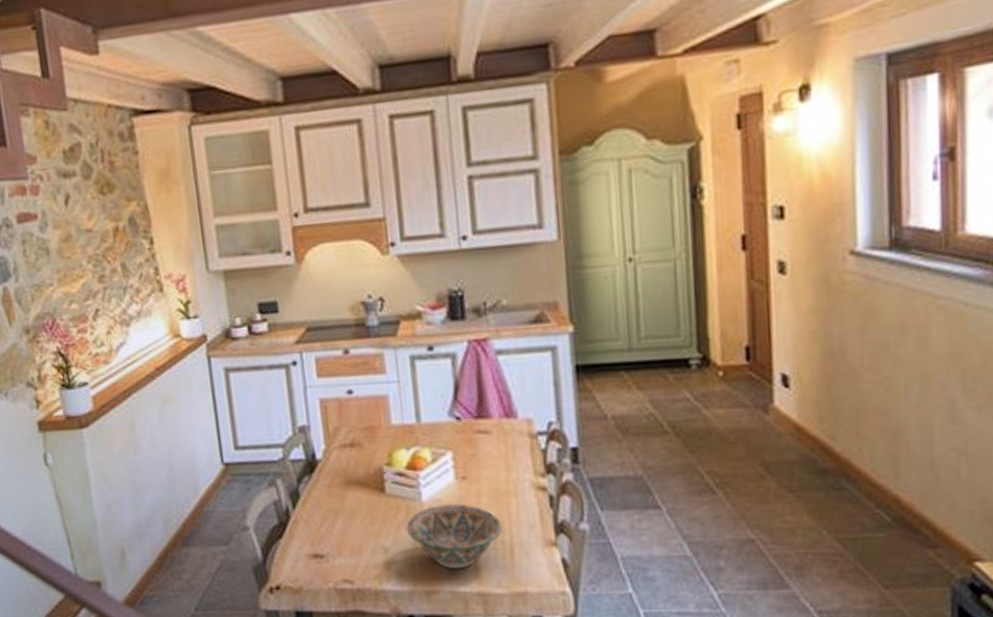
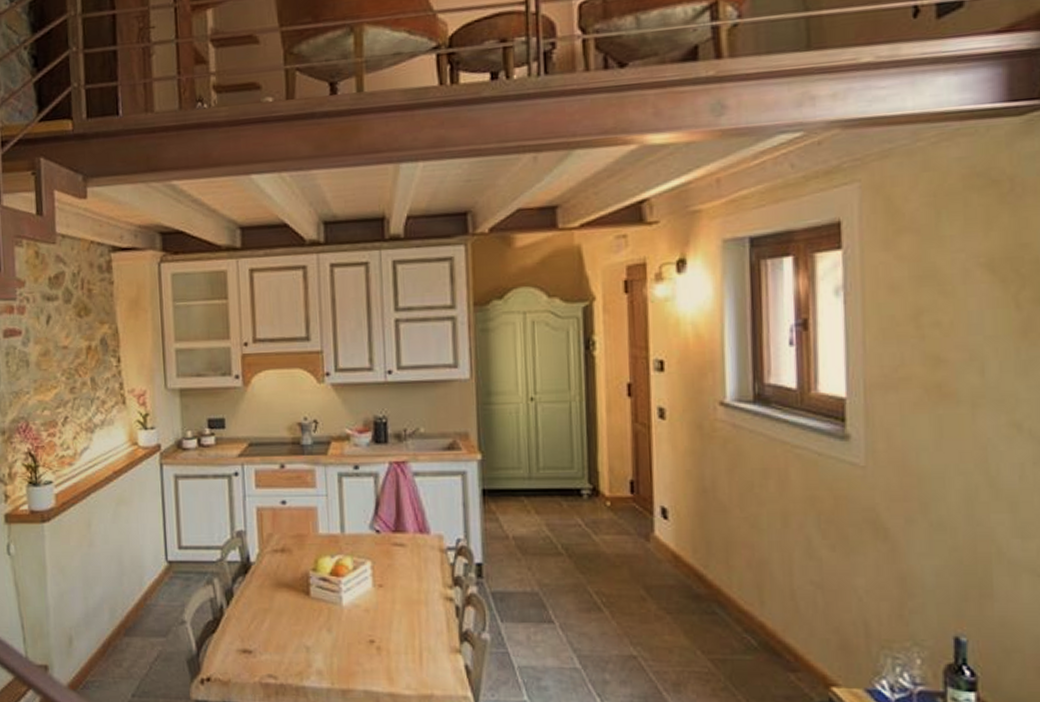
decorative bowl: present [406,503,502,570] -> none [327,608,413,670]

